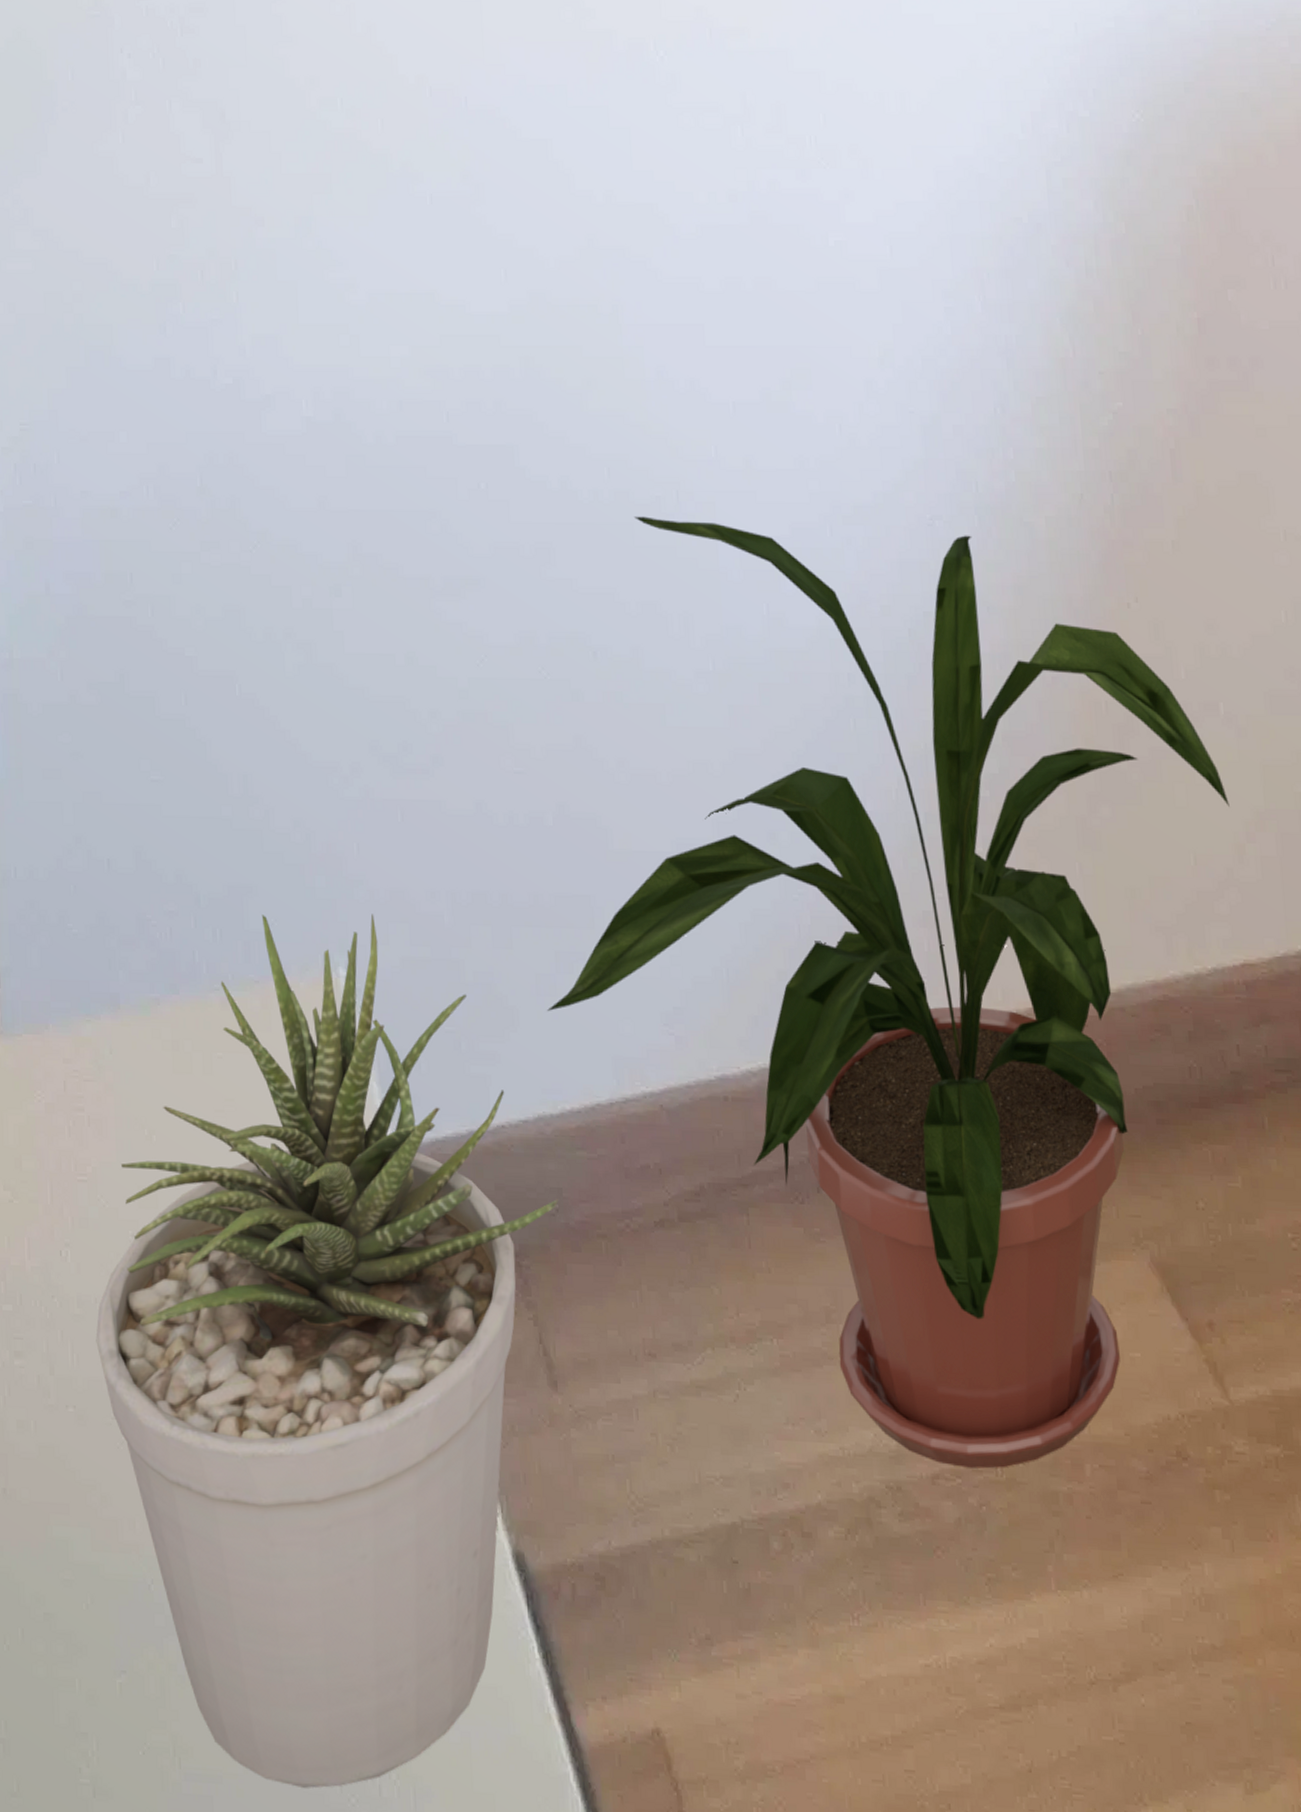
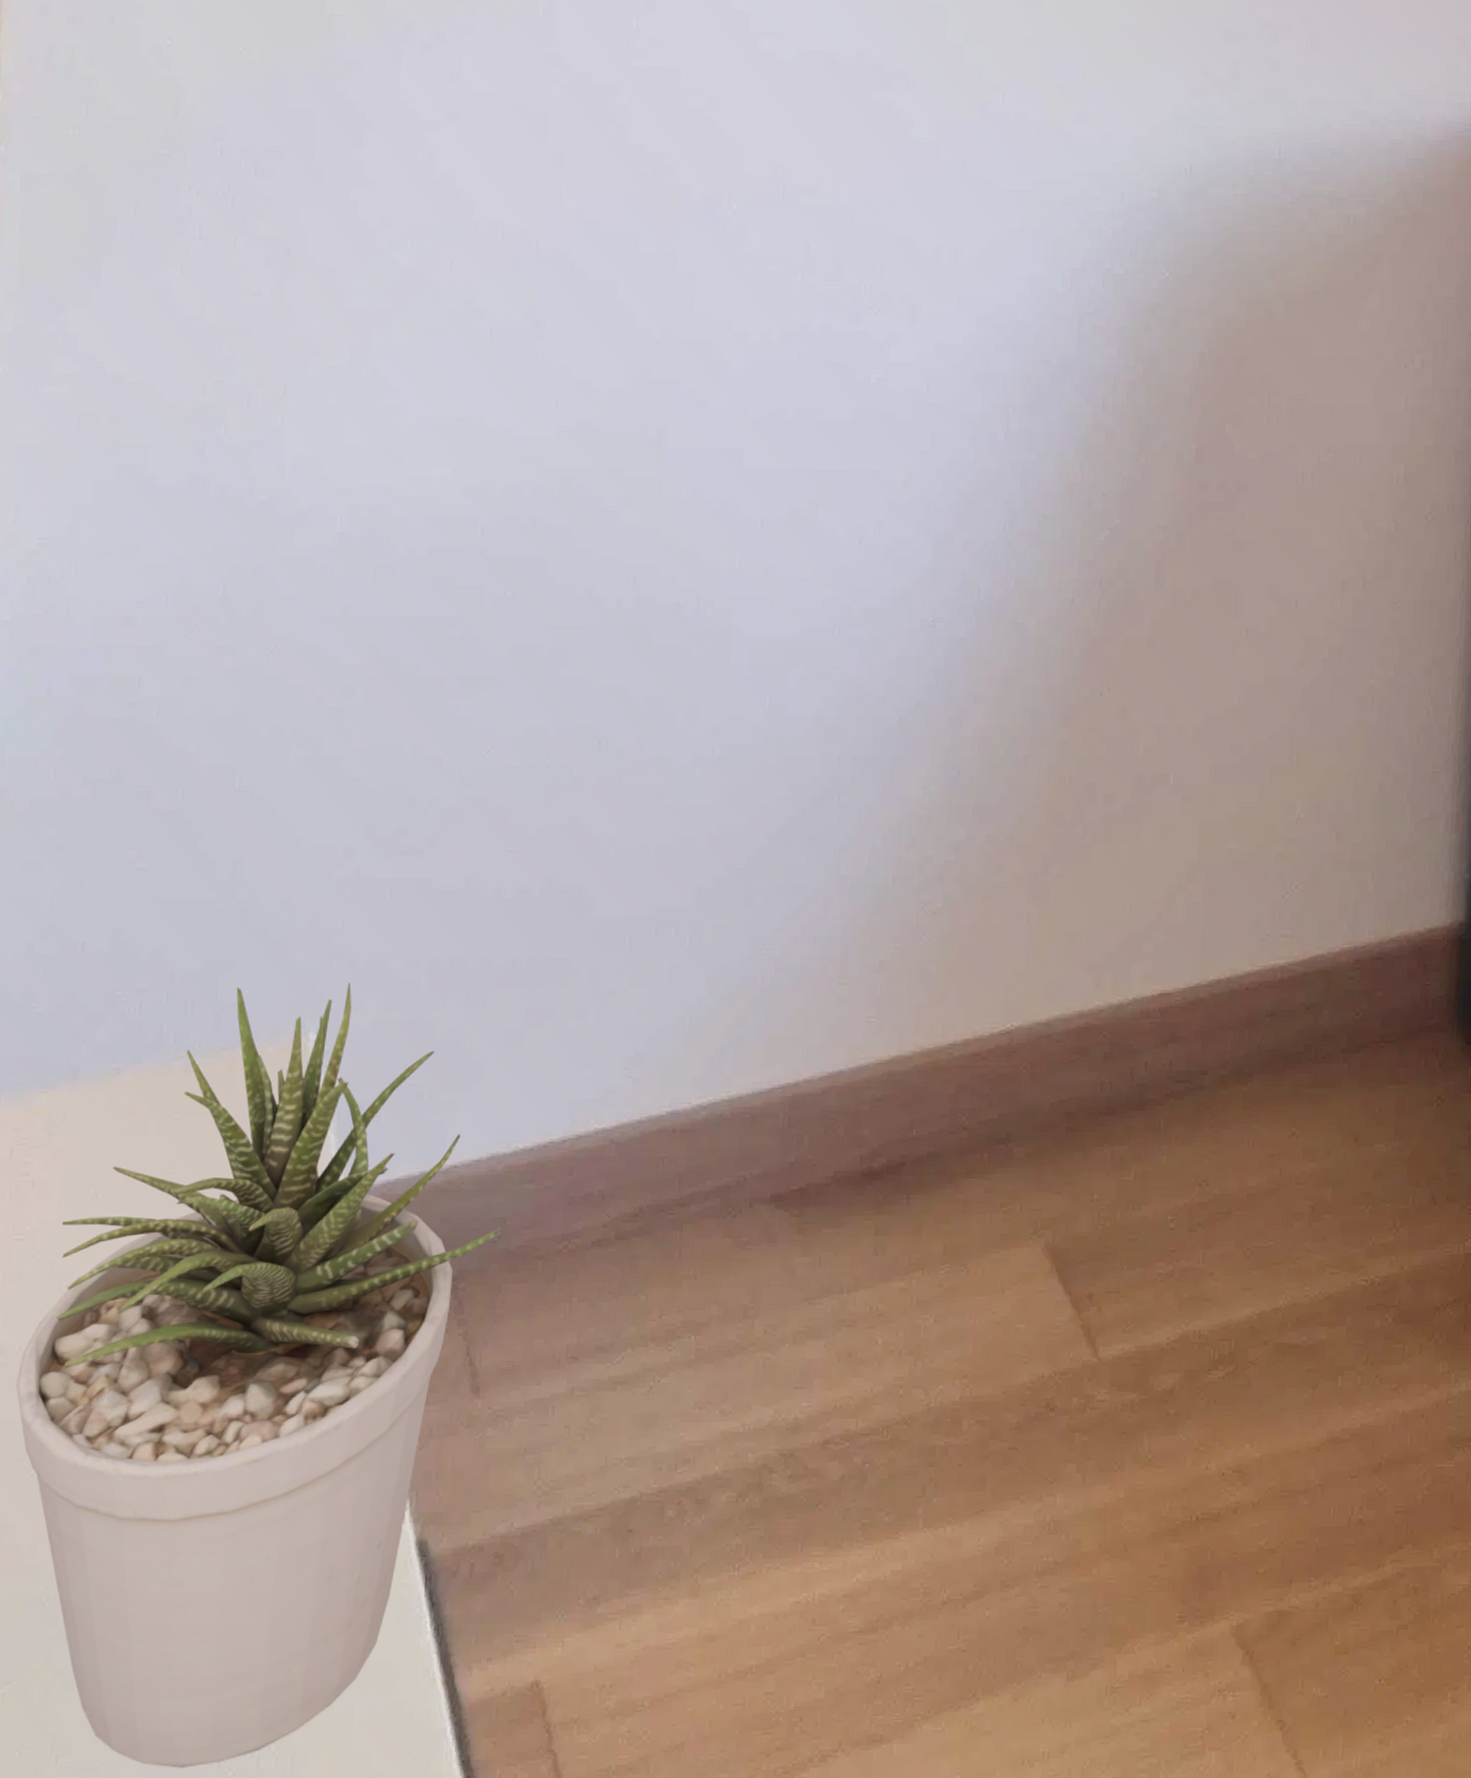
house plant: present [547,516,1230,1469] -> none [512,621,1167,1432]

